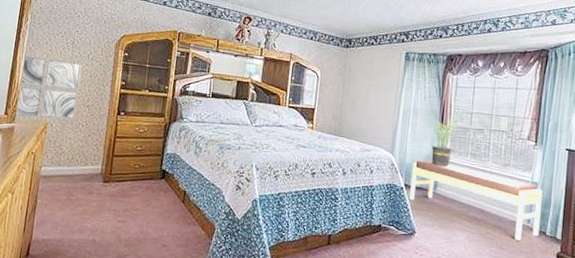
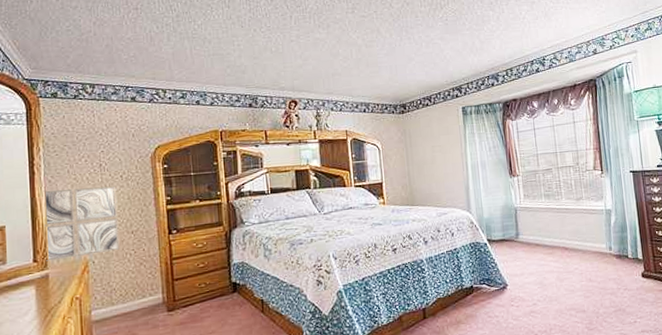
bench: present [409,160,543,241] -> none [491,209,622,270]
potted plant: present [431,114,457,167] -> none [499,162,527,214]

